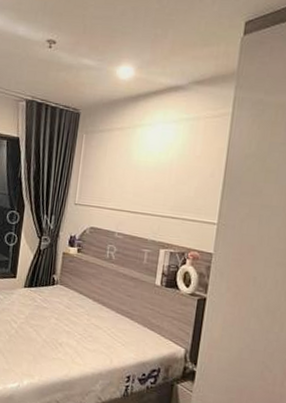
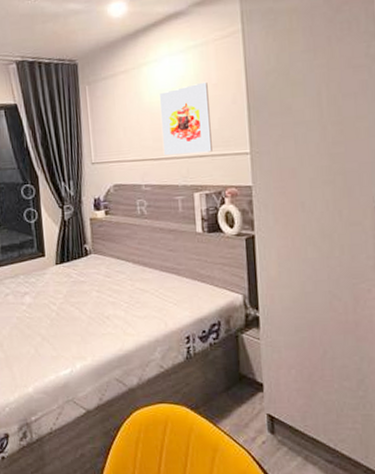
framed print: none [140,152,192,216] -> present [159,81,212,156]

